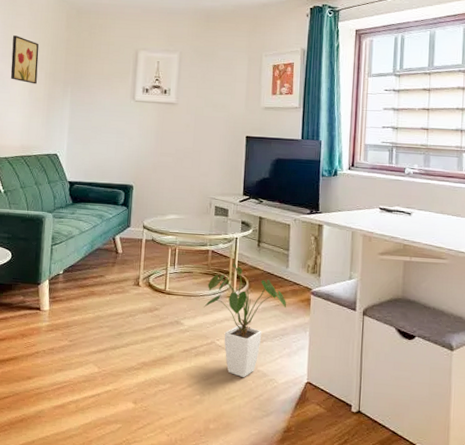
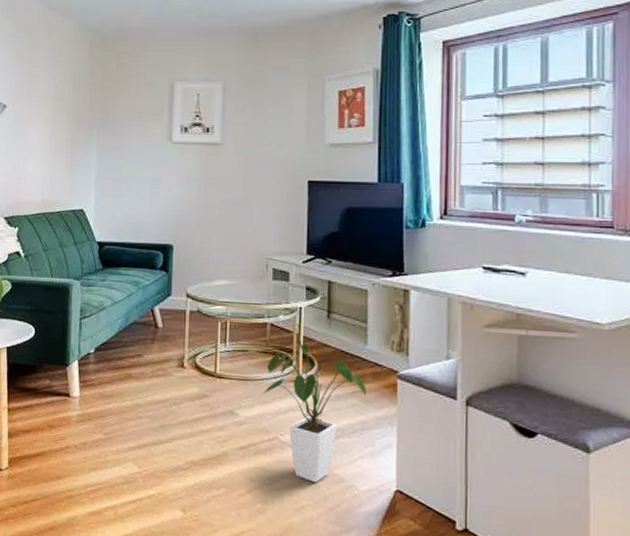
wall art: present [10,35,39,84] -> none [28,71,60,128]

